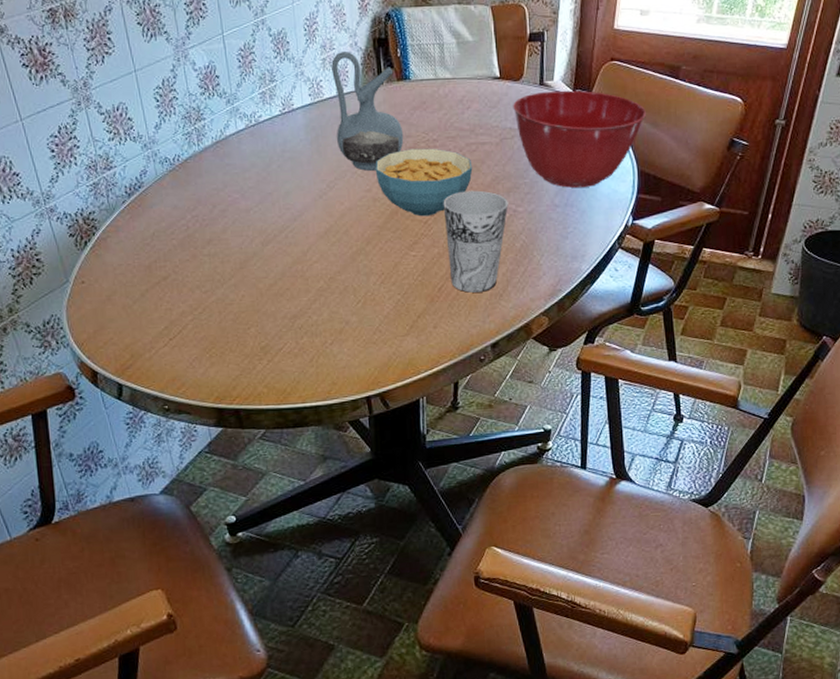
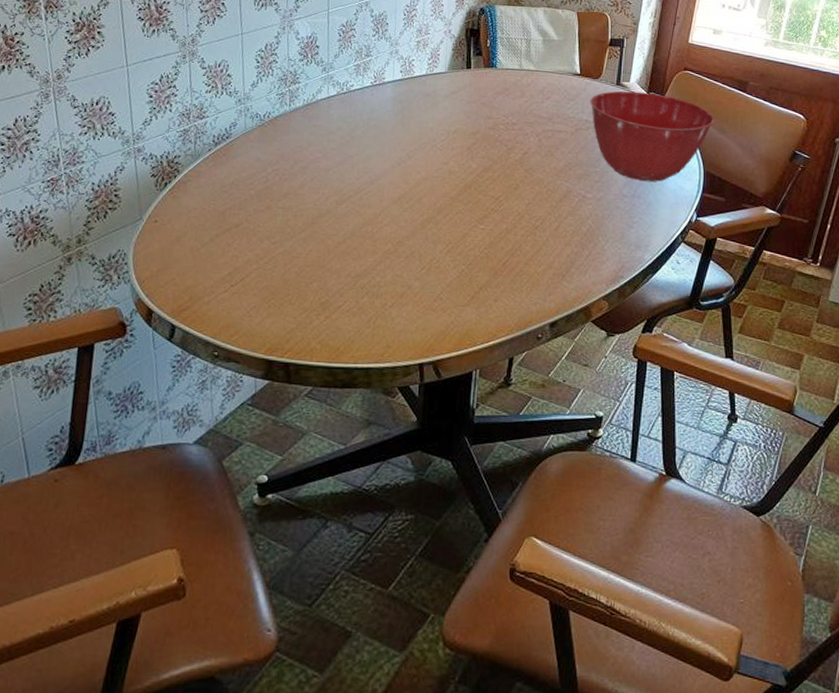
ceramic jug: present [331,50,404,171] -> none [421,36,485,145]
cereal bowl: present [375,148,473,217] -> none [454,129,547,193]
cup: present [443,190,509,293] -> none [515,173,578,271]

